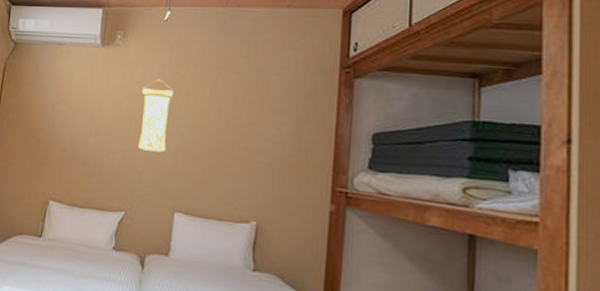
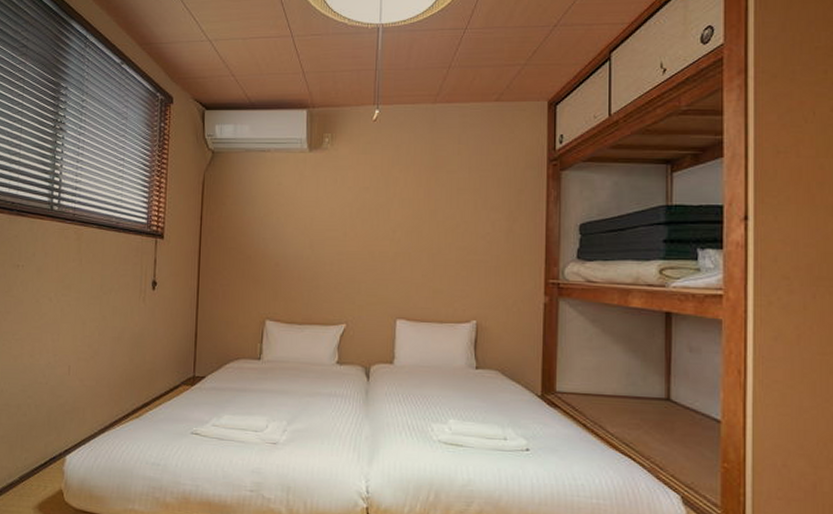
wall scroll: present [138,78,174,152] -> none [354,181,388,259]

